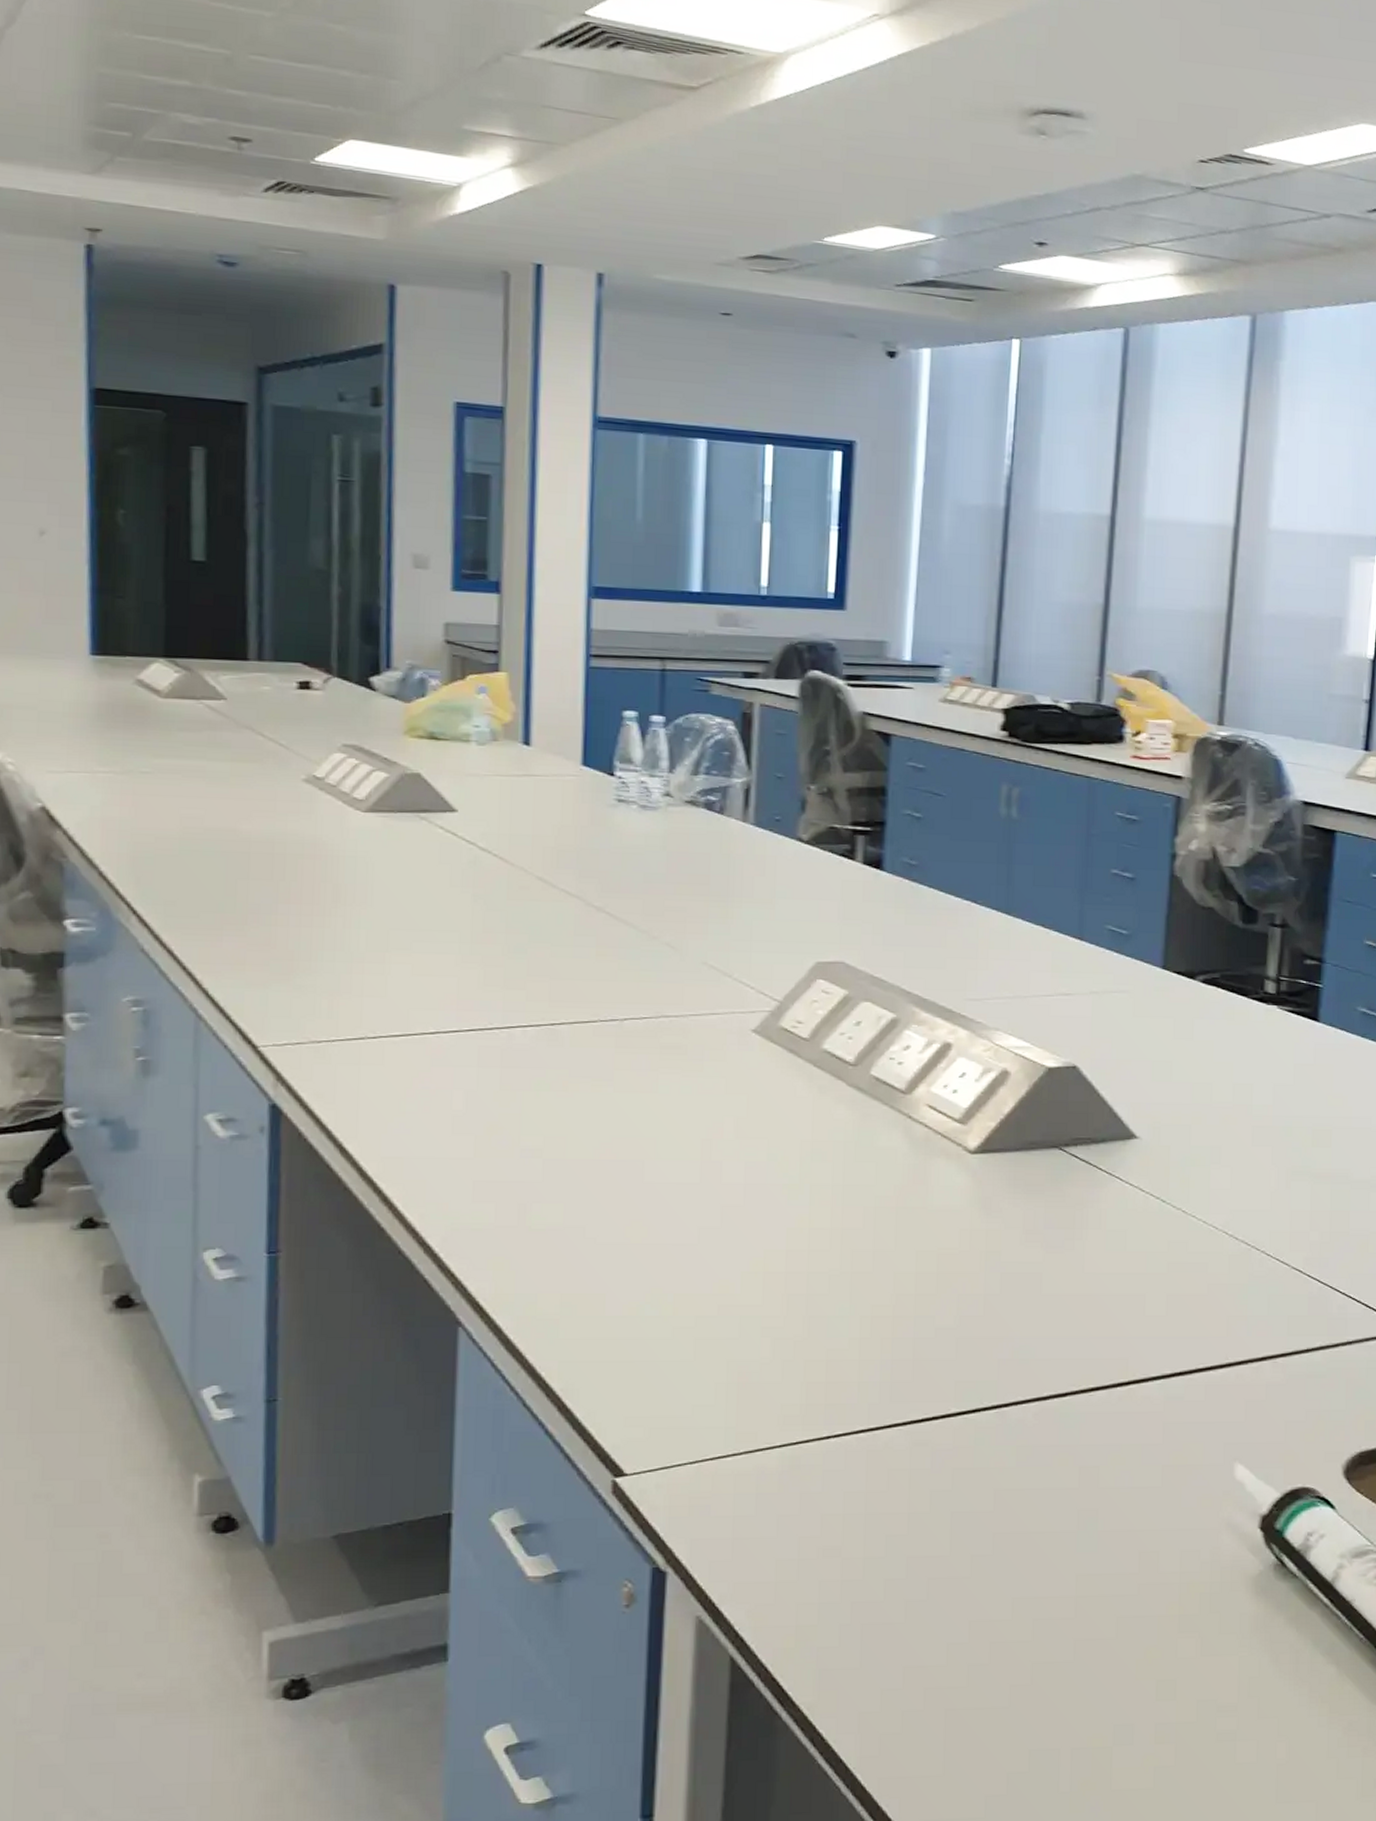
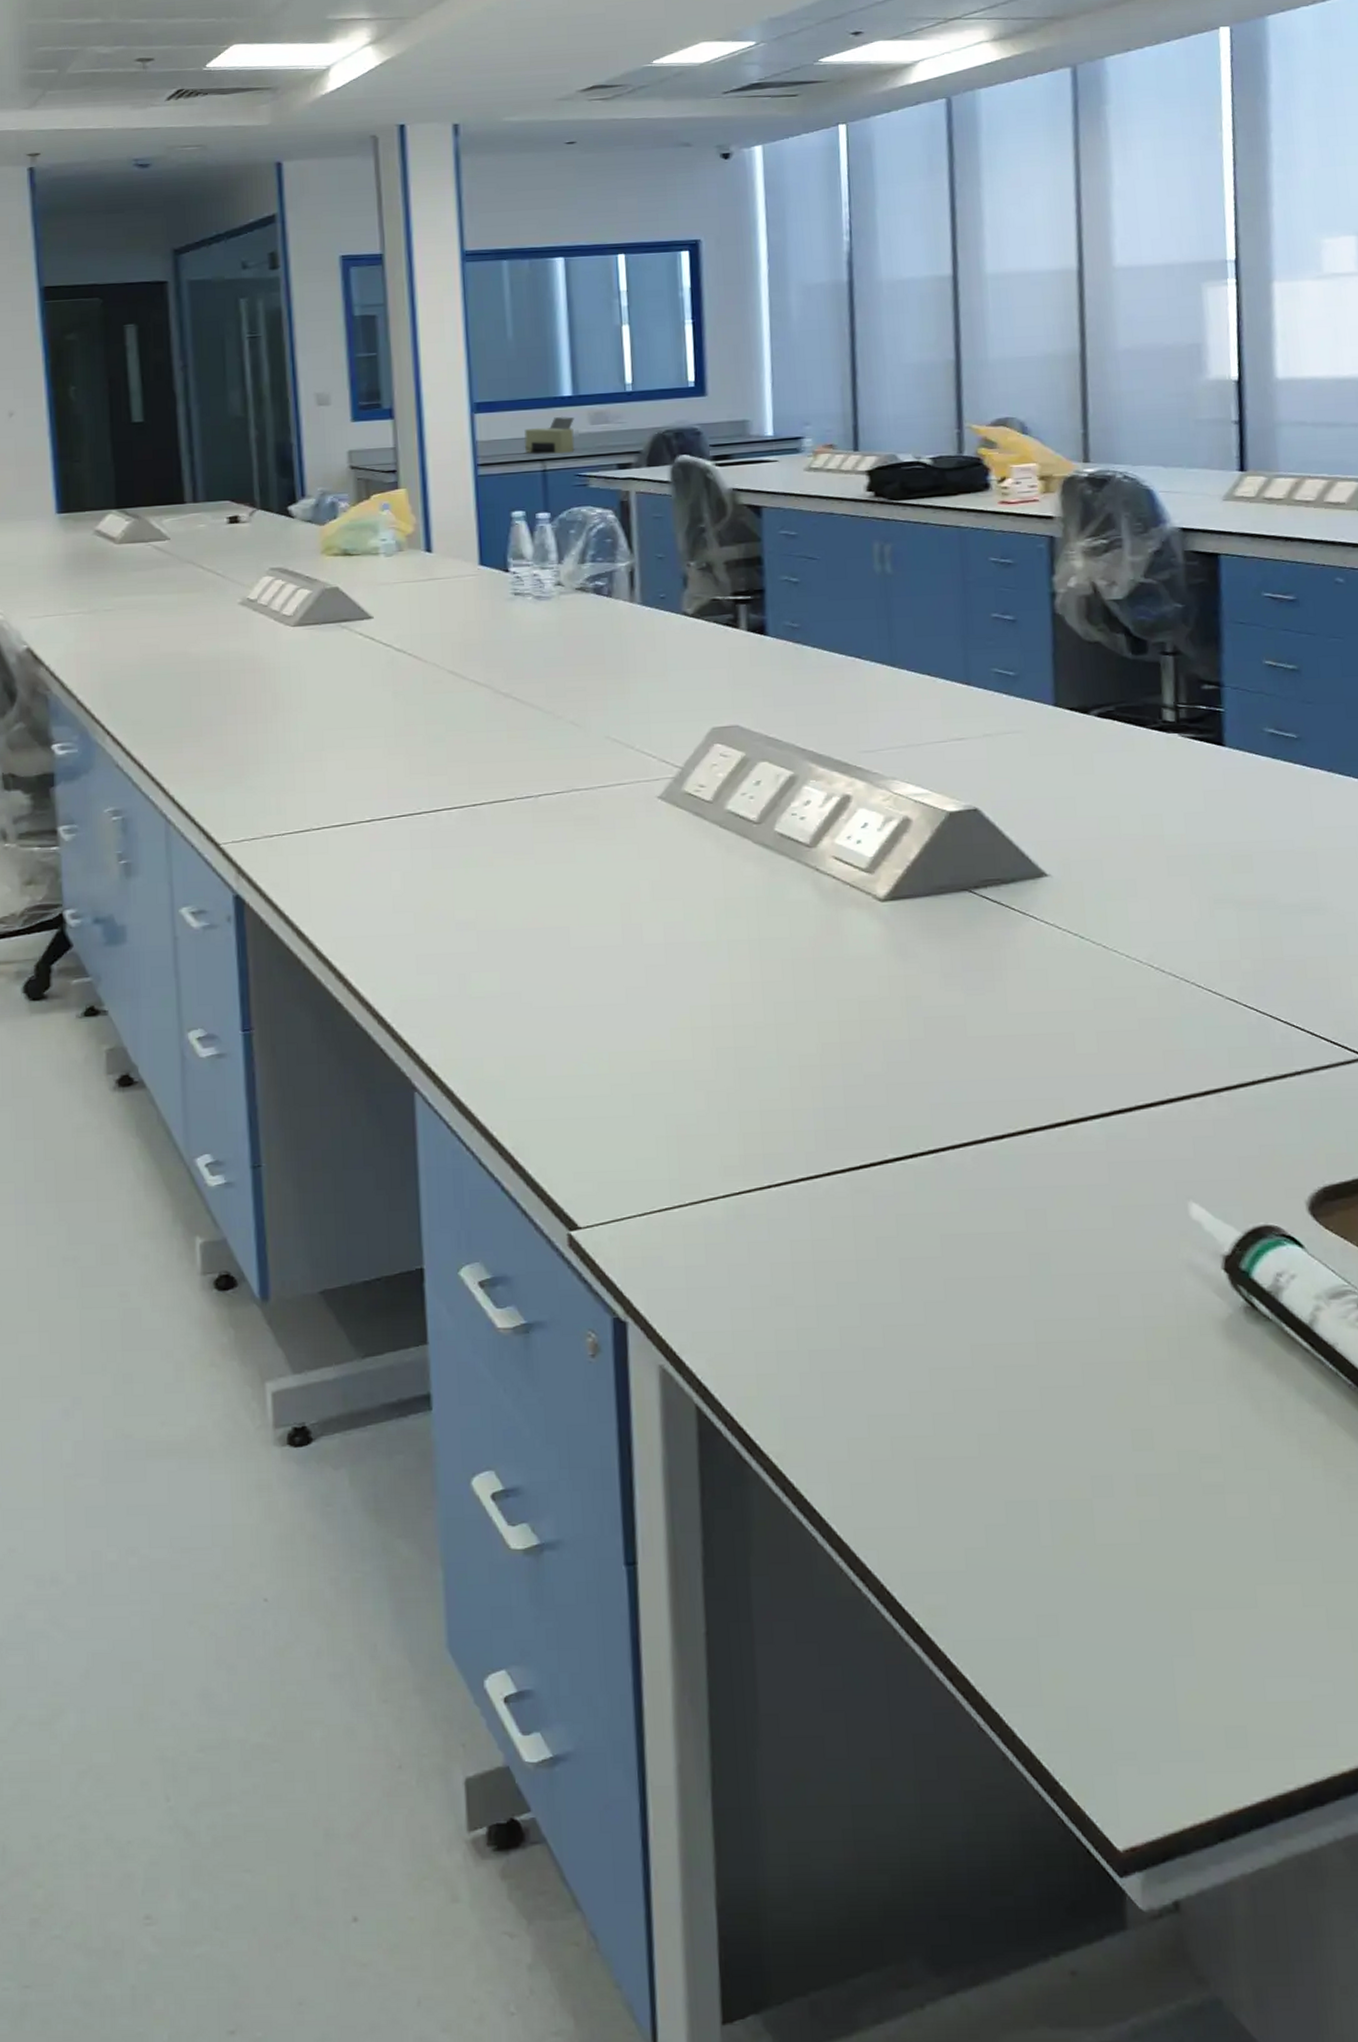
printer: none [636,613,701,654] -> present [518,417,575,456]

